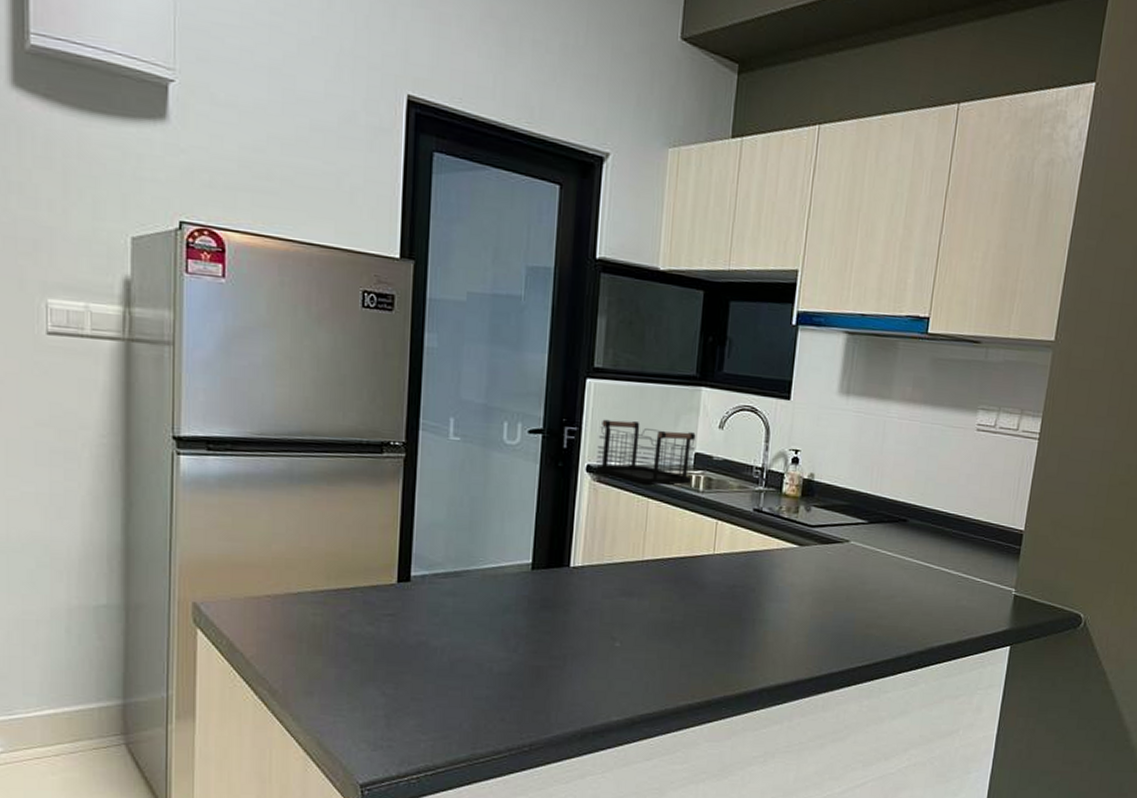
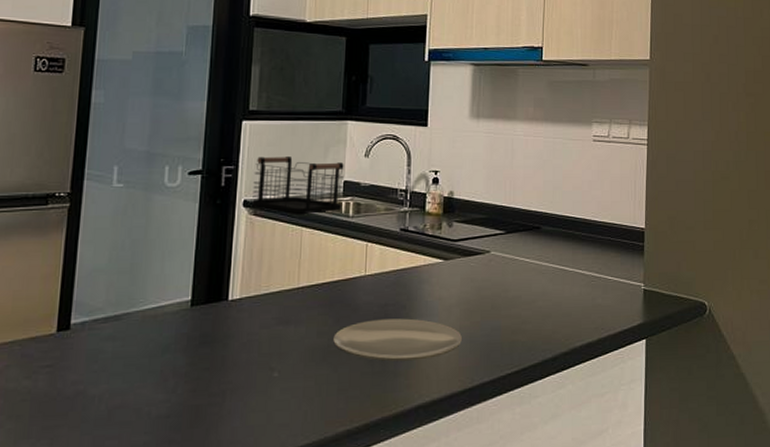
plate: none [677,600,814,645] -> present [333,318,463,362]

